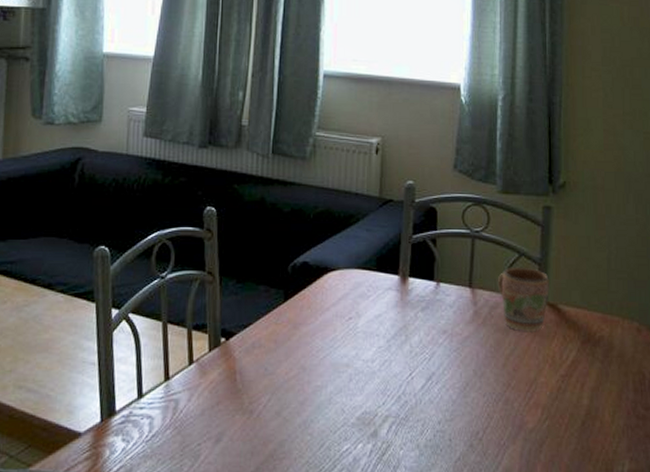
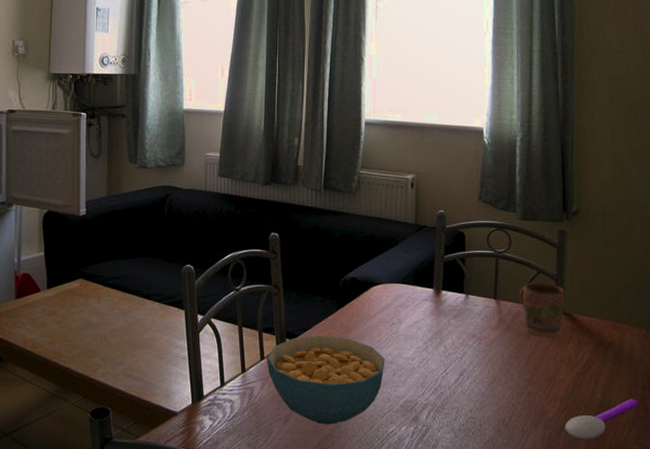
cereal bowl: none [196,333,340,444] -> present [266,335,385,425]
spoon: none [547,405,630,454] -> present [565,399,639,440]

